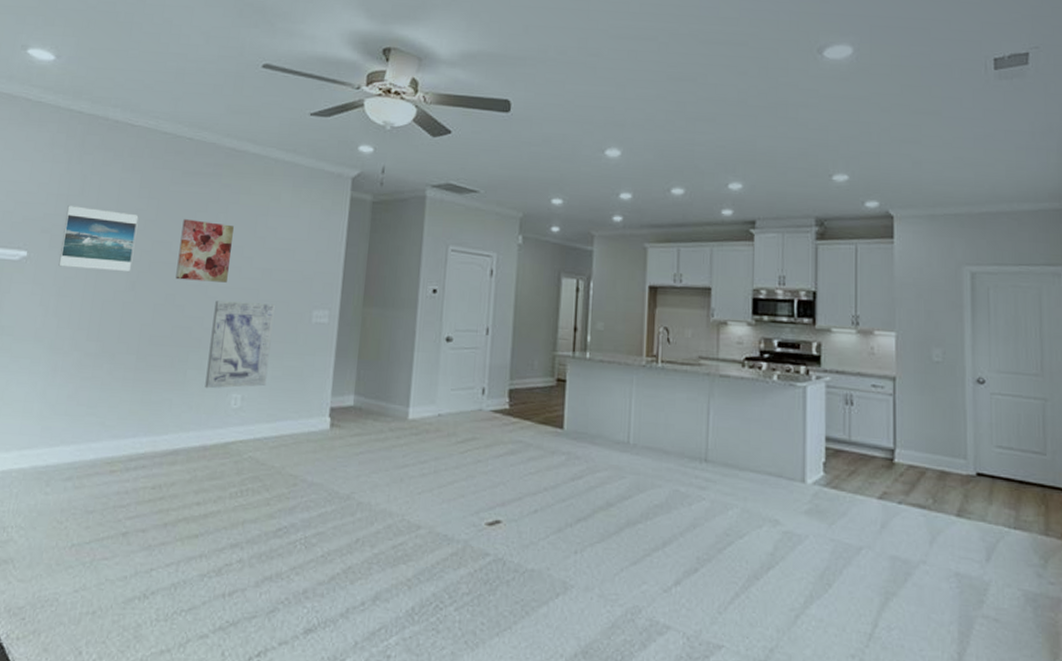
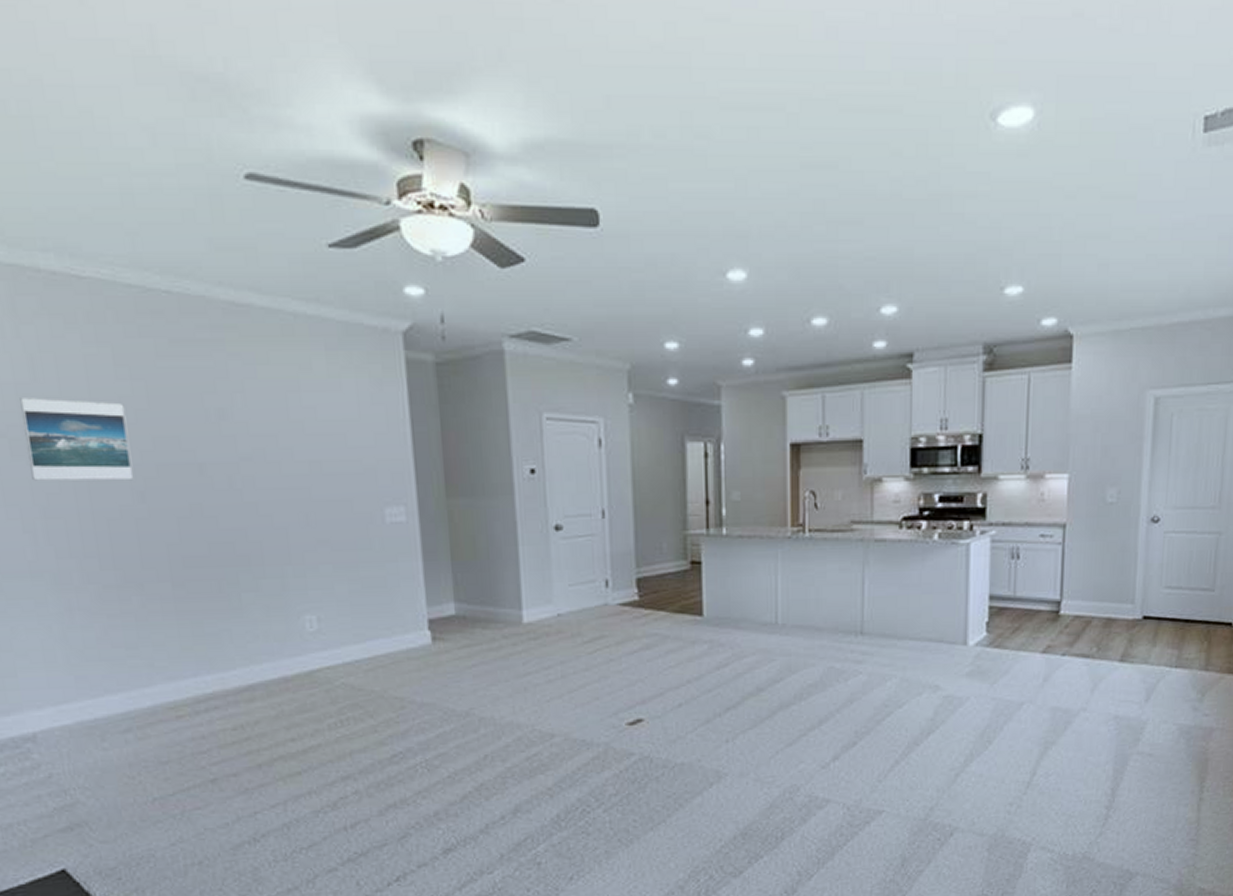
wall art: present [175,219,234,283] -> none [187,404,266,484]
wall art: present [205,300,275,389] -> none [256,504,344,613]

